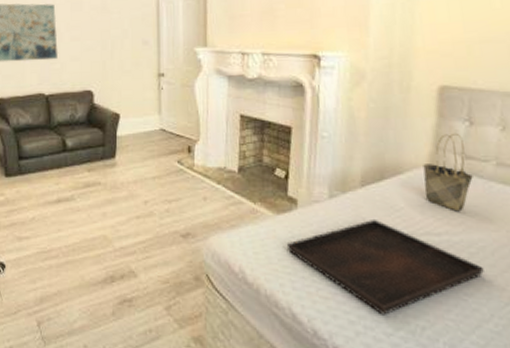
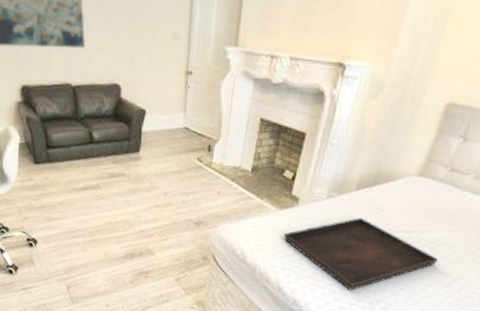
tote bag: present [423,133,473,212] -> none [407,147,454,215]

